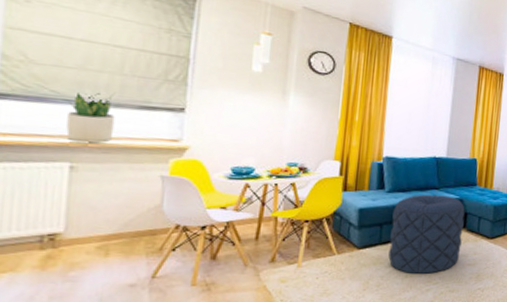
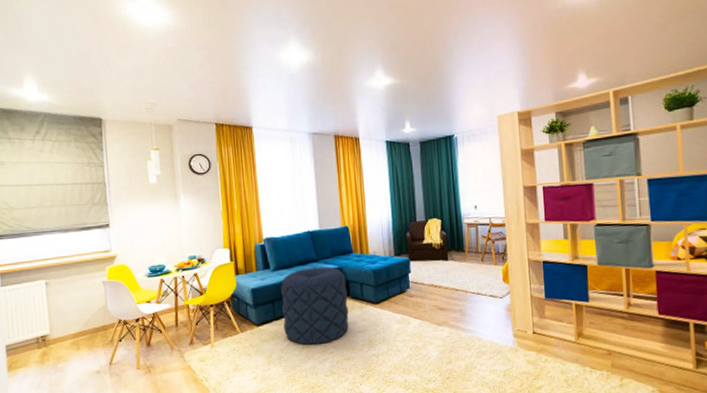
planter: present [66,93,116,144] -> none [36,221,67,264]

